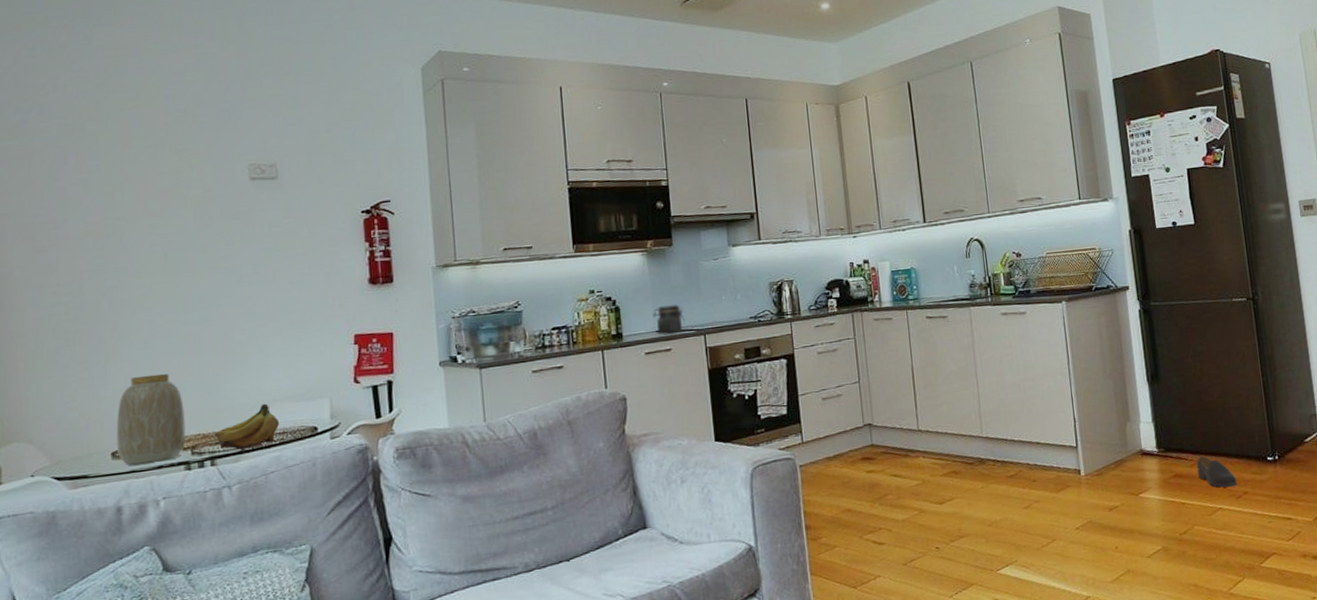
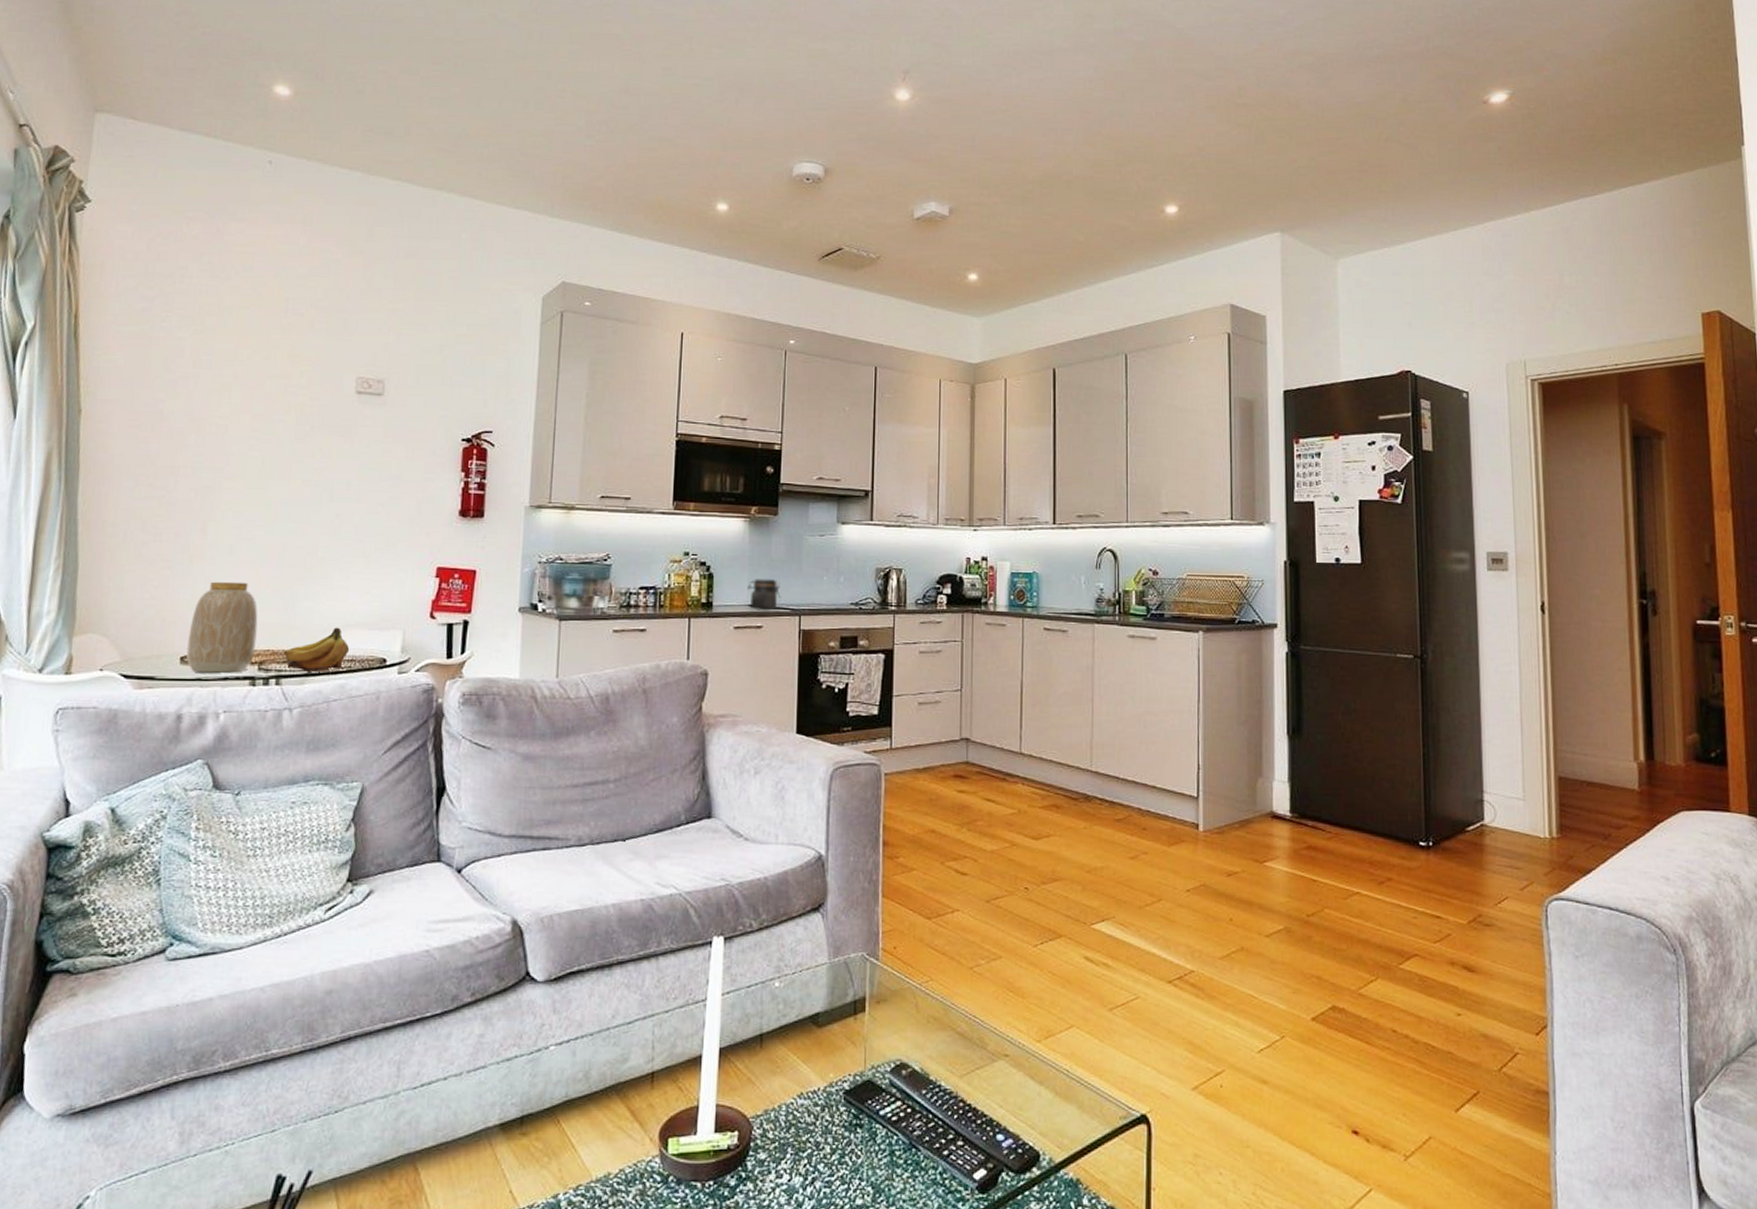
shoe: present [1196,455,1238,488] -> none [1335,827,1381,871]

